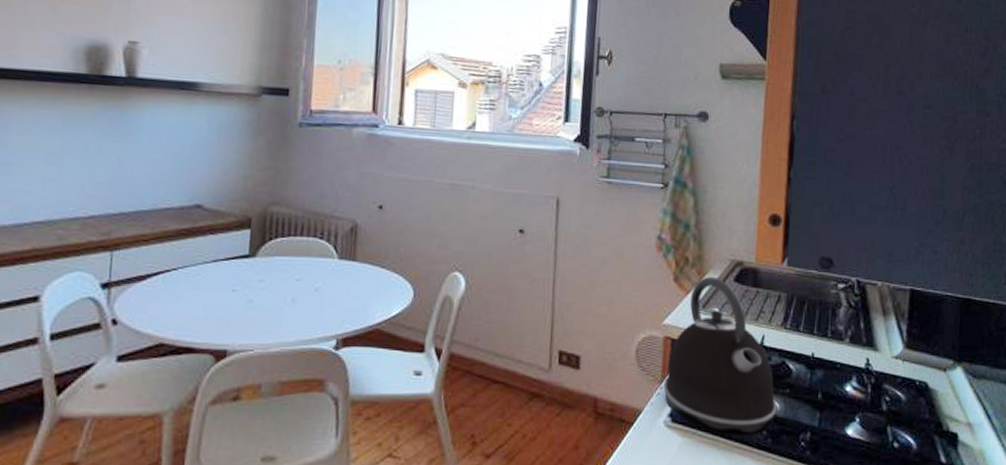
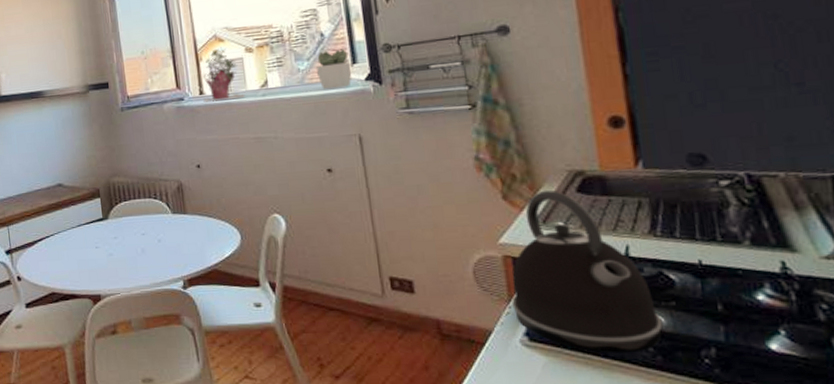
potted flower: none [401,74,449,137] -> present [203,47,246,103]
succulent plant: none [528,102,563,145] -> present [317,49,352,89]

